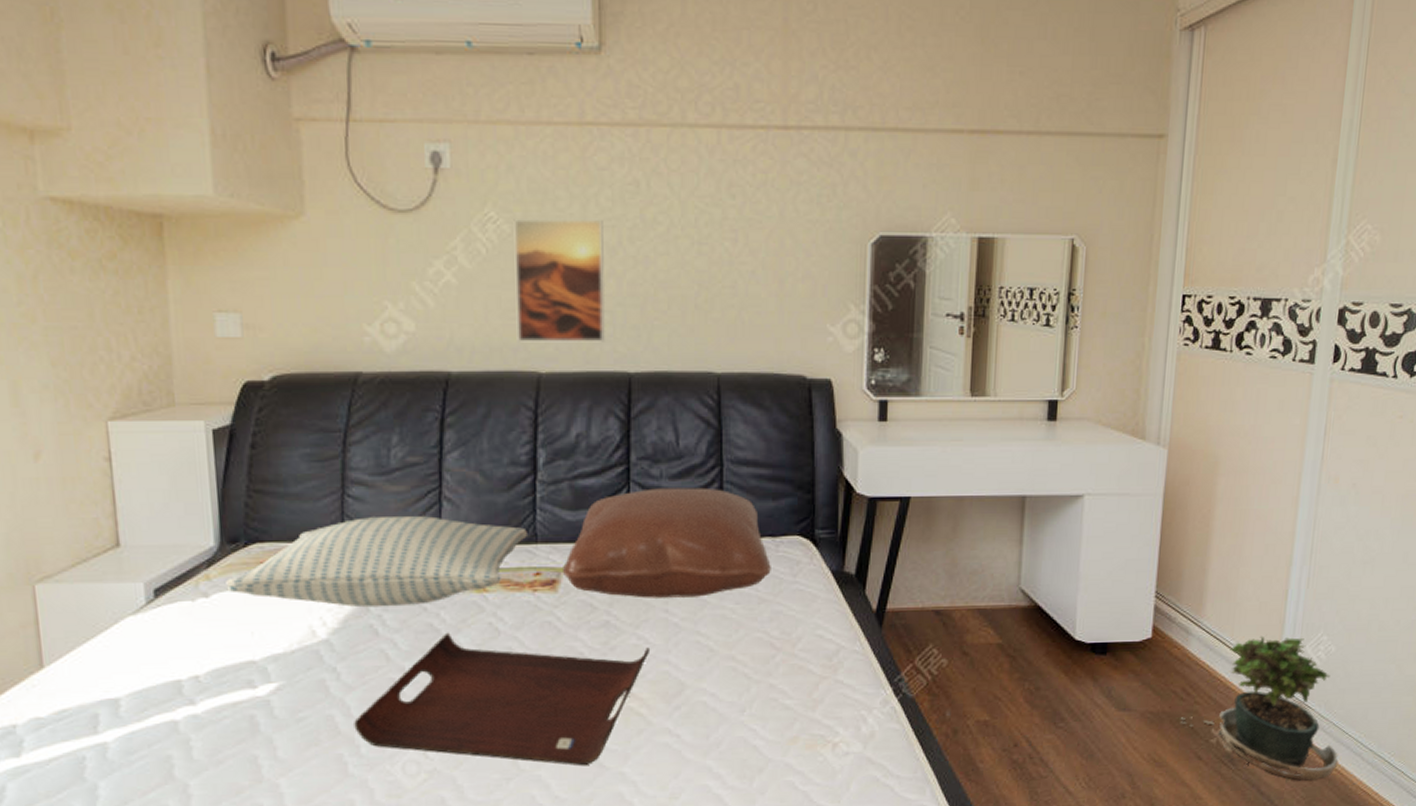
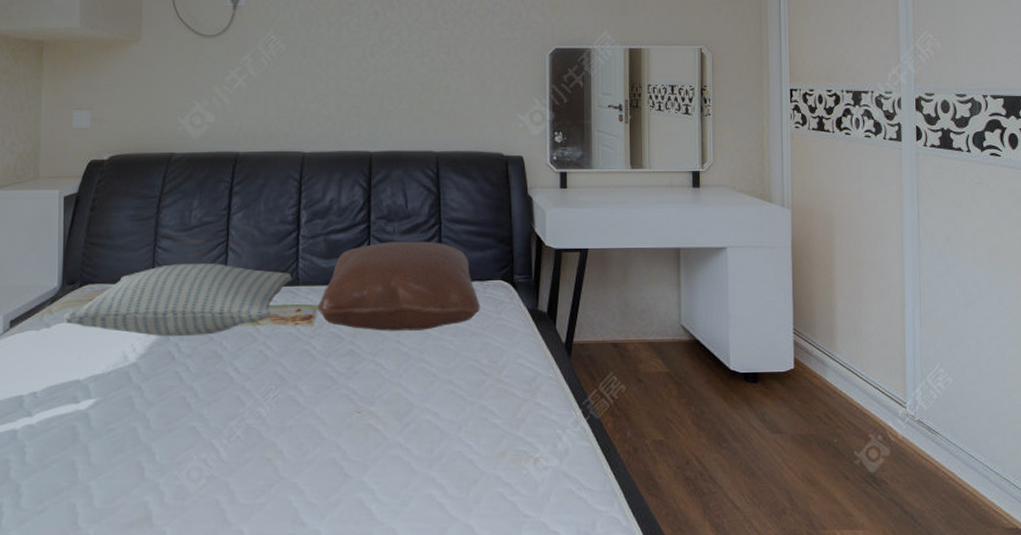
serving tray: present [354,632,651,766] -> none [152,358,386,475]
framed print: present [513,219,606,342] -> none [288,40,354,130]
potted plant: present [1181,636,1339,781] -> none [827,368,970,501]

